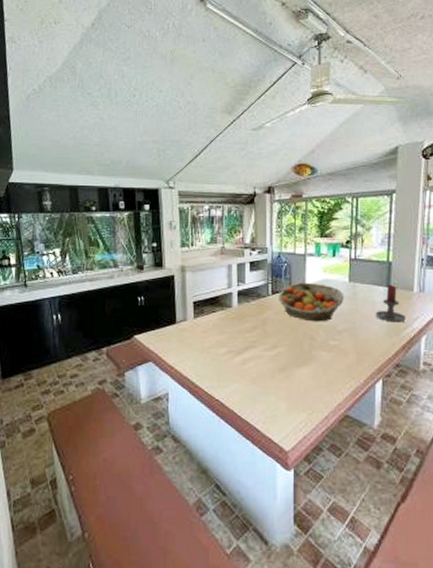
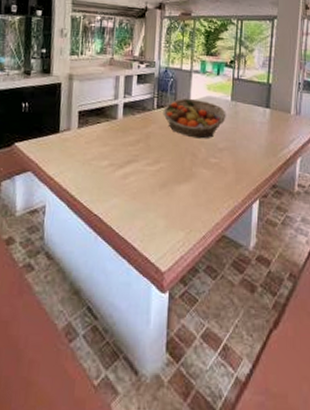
candle holder: present [375,285,406,323] -> none [255,106,283,144]

